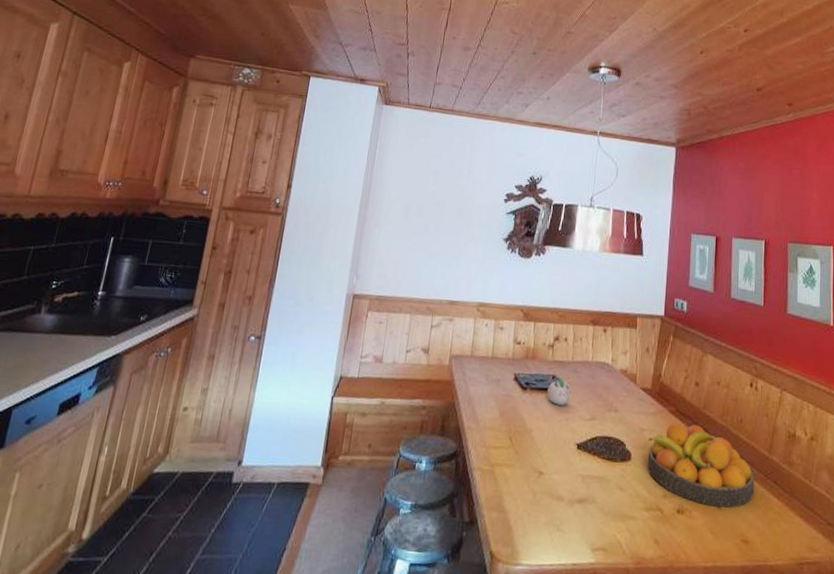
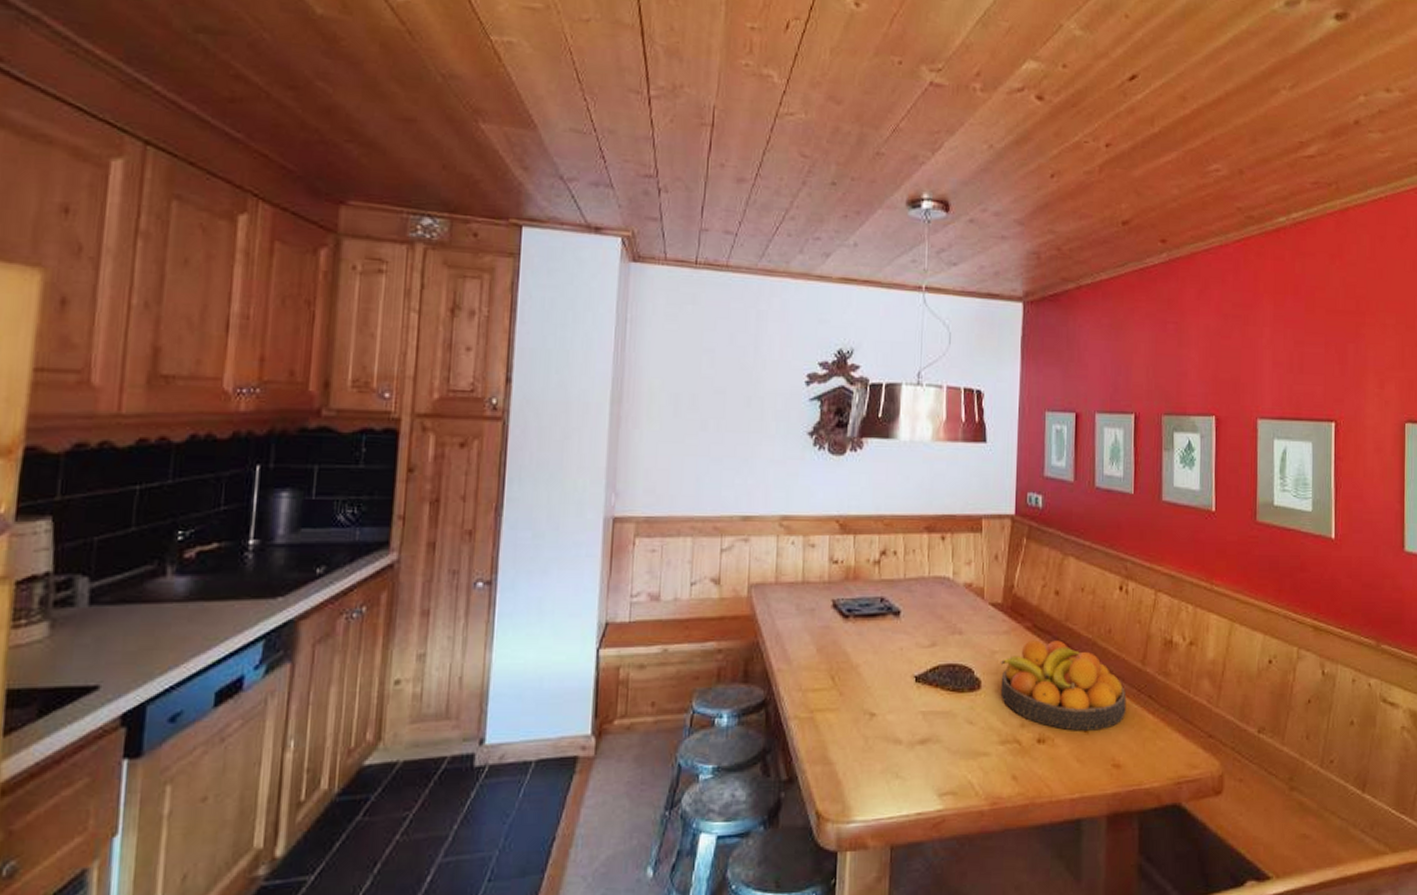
succulent planter: present [547,377,570,406] -> none [875,599,903,633]

